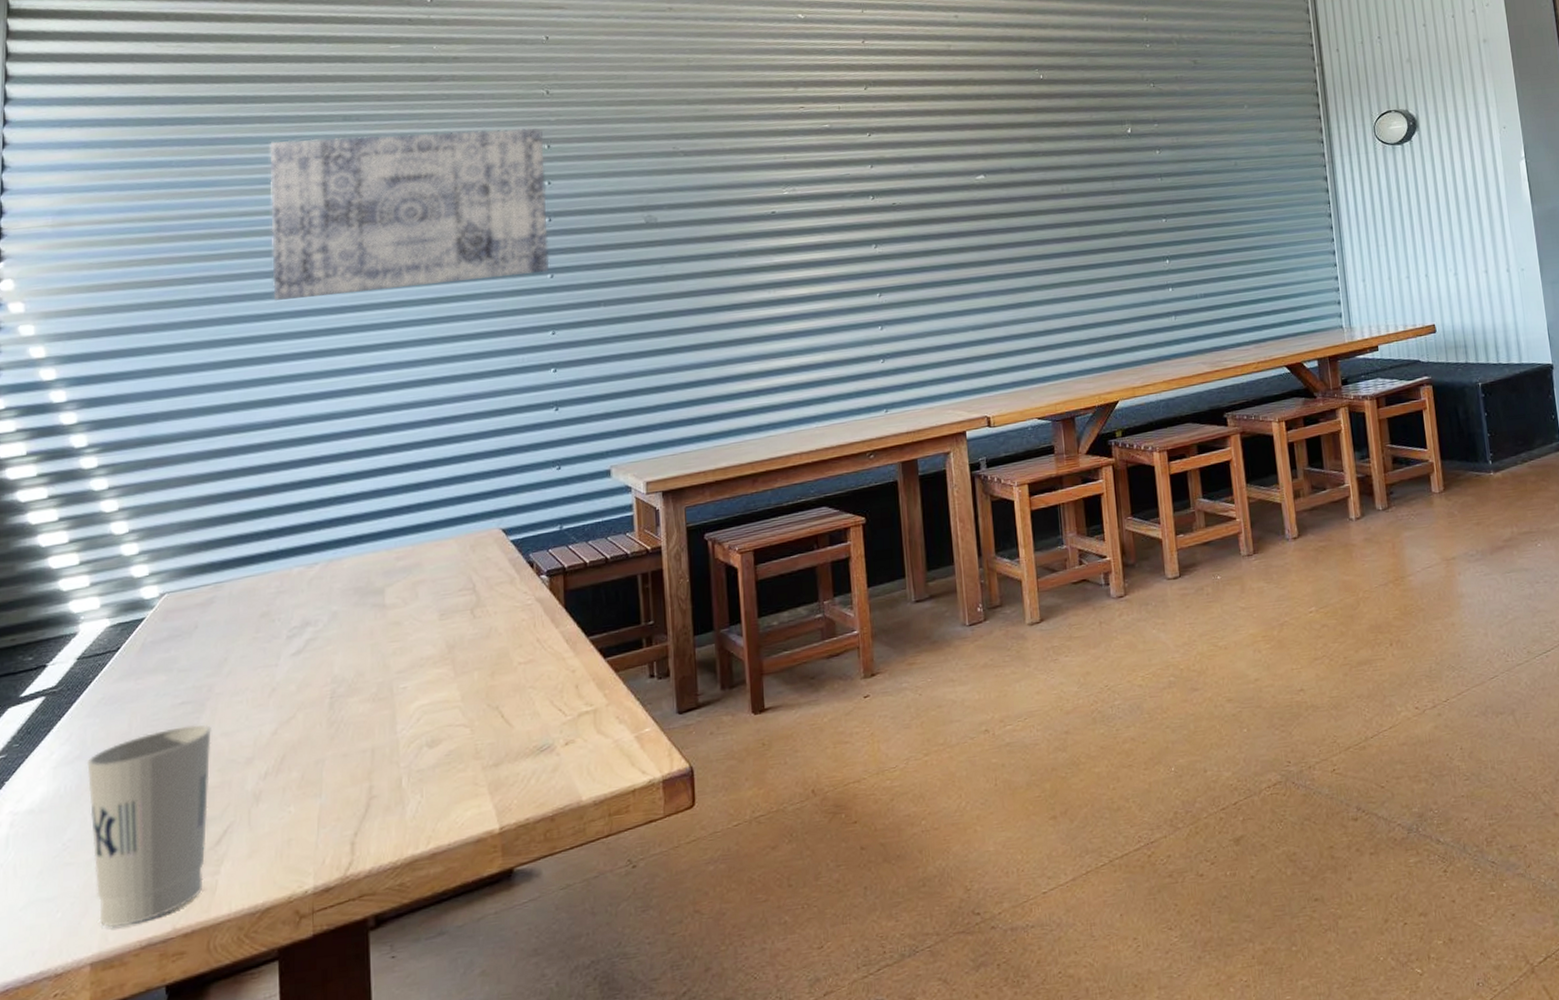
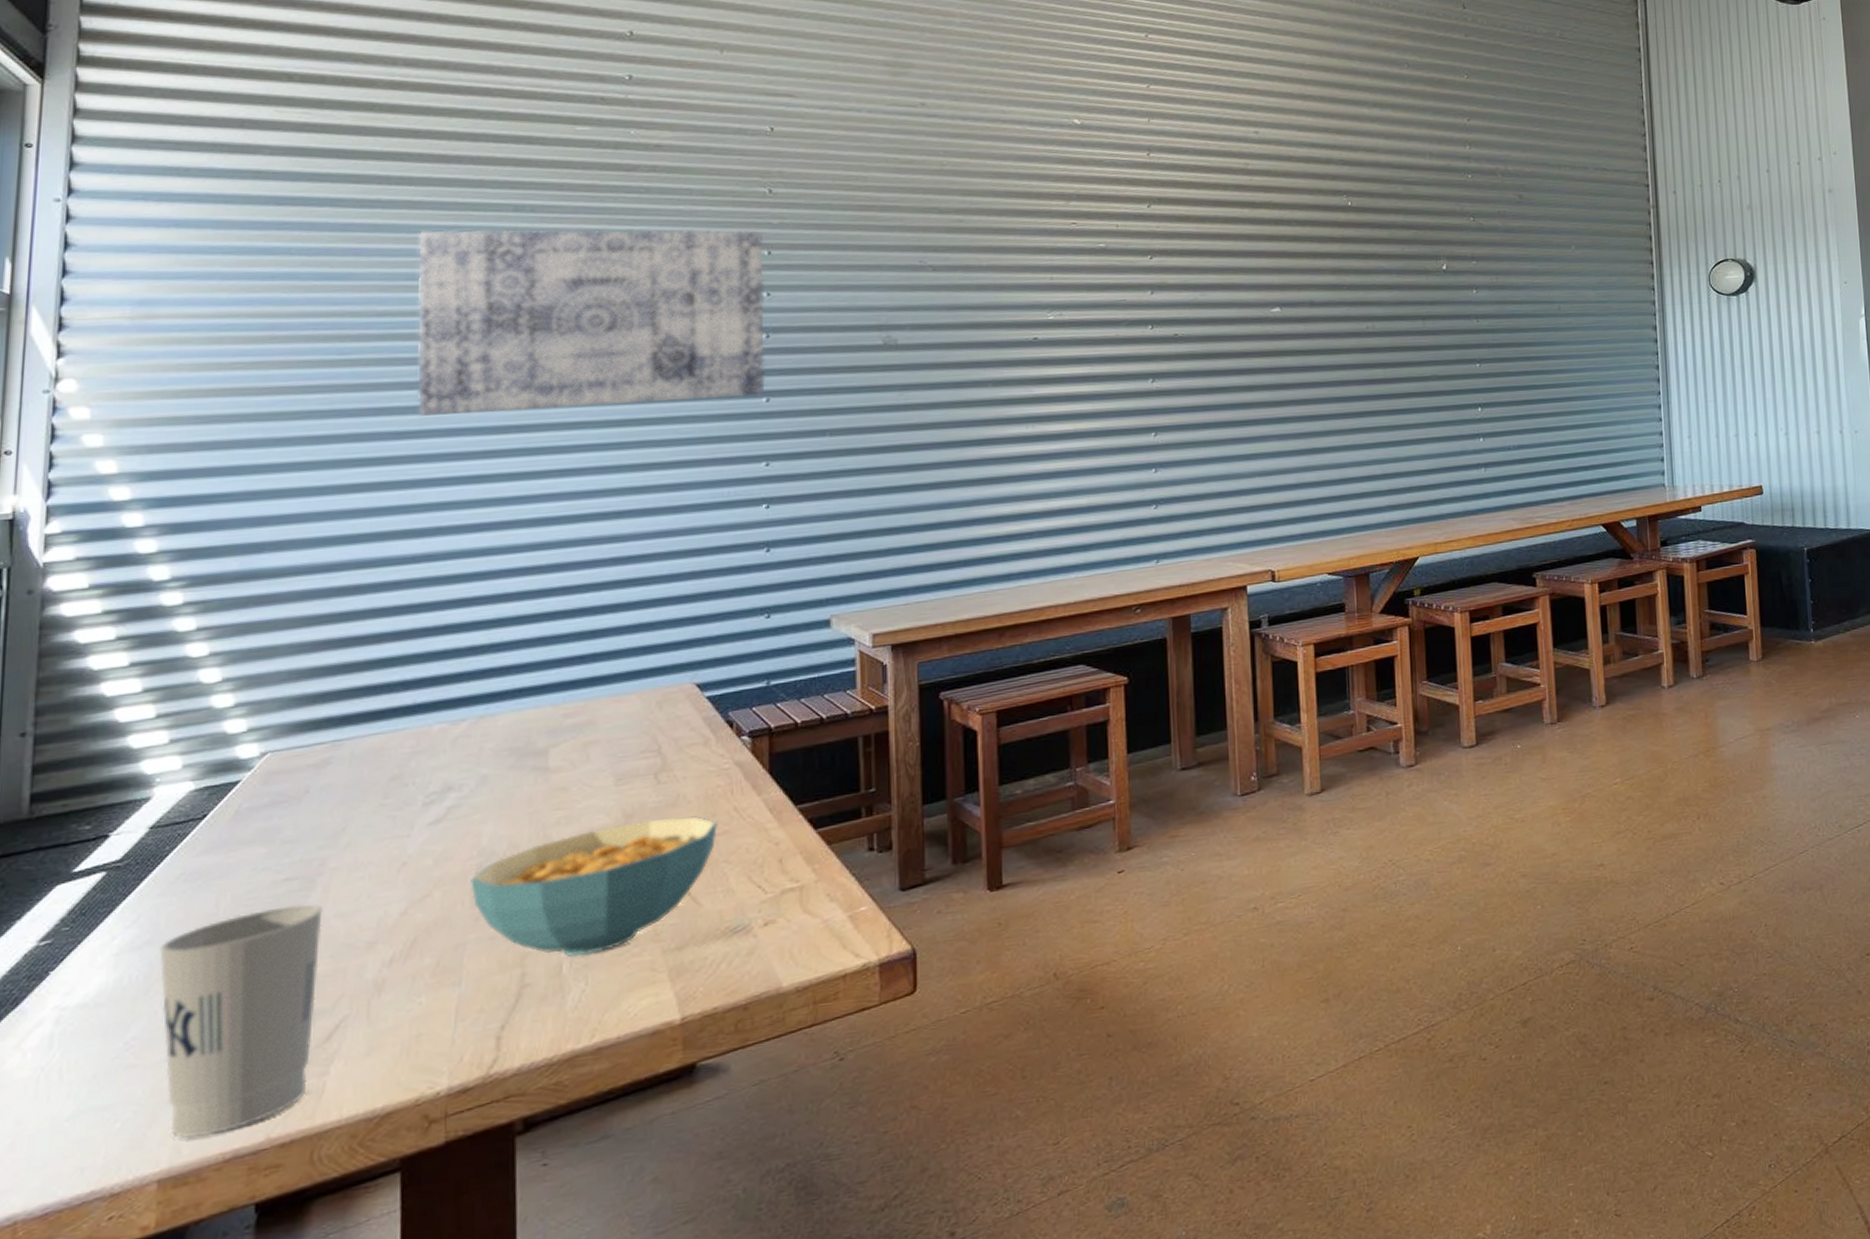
cereal bowl: none [326,647,524,773] -> present [470,816,718,958]

